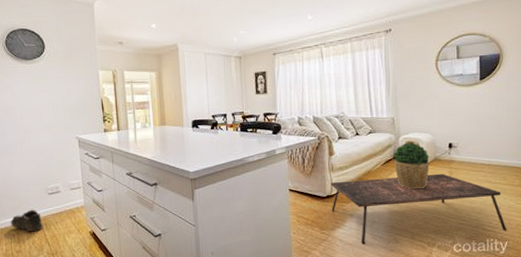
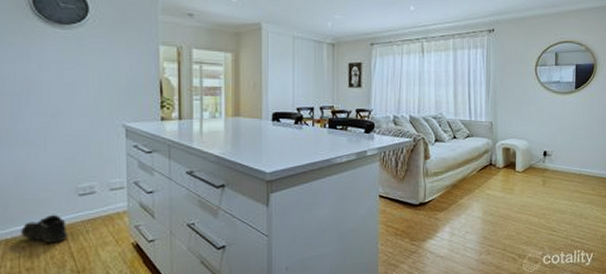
coffee table: present [331,173,507,245] -> none [423,182,593,257]
potted plant: present [394,142,430,189] -> none [490,148,525,198]

